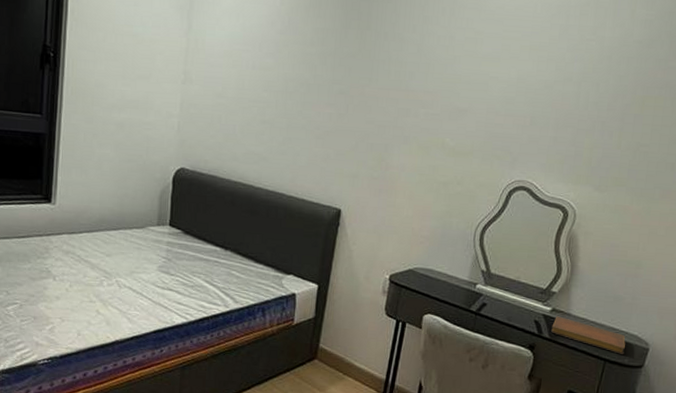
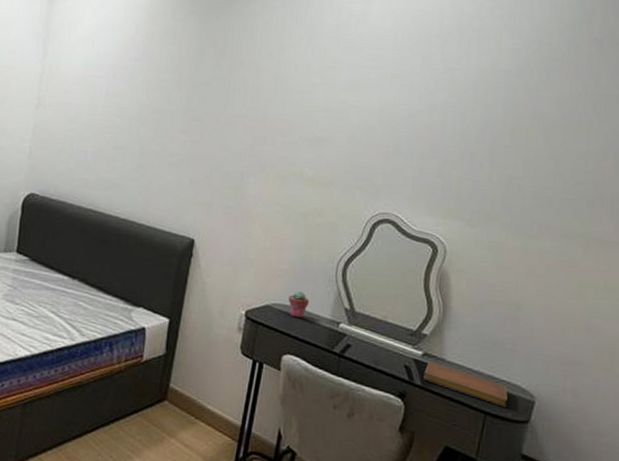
potted succulent: none [429,256,449,280] -> present [288,291,309,318]

